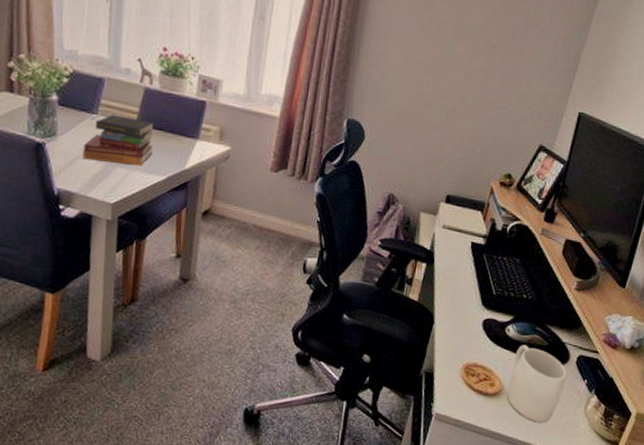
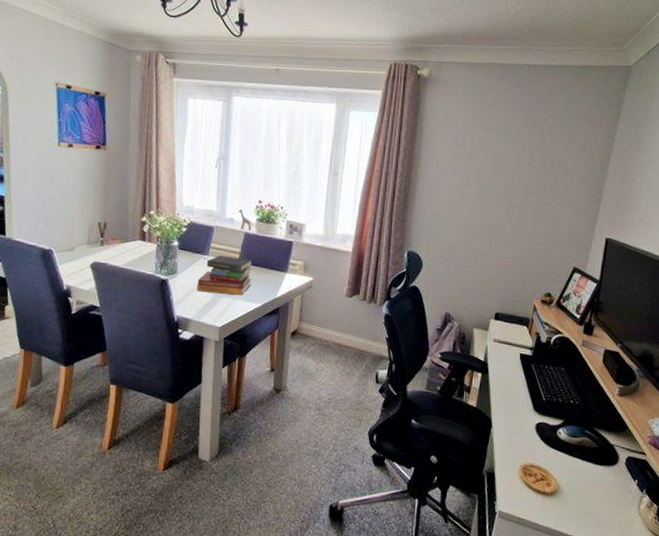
mug: present [507,345,567,422] -> none [563,447,618,521]

